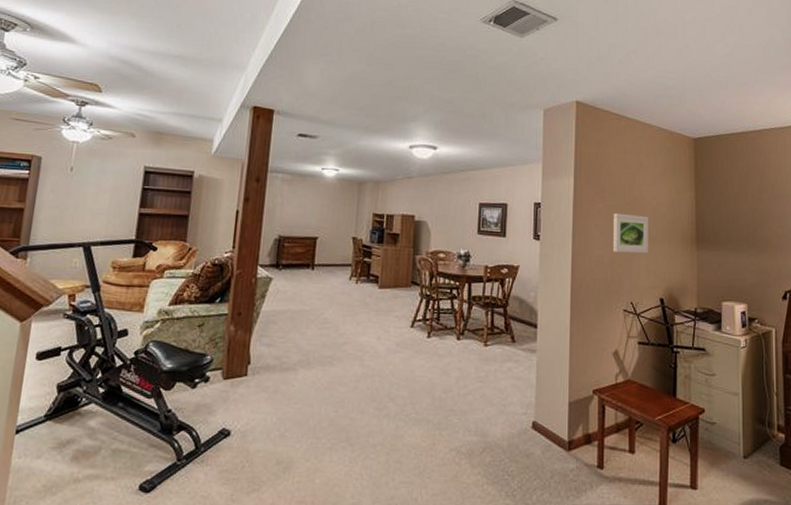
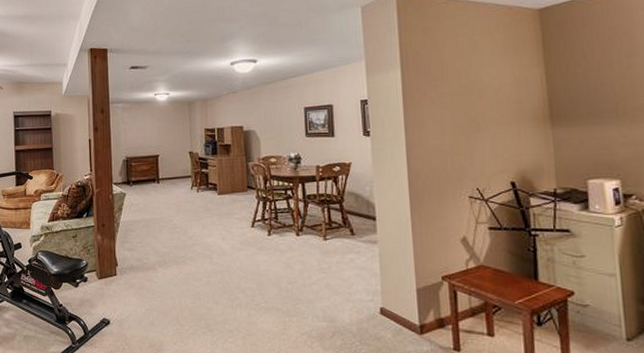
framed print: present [612,212,648,254] -> none [448,99,493,140]

